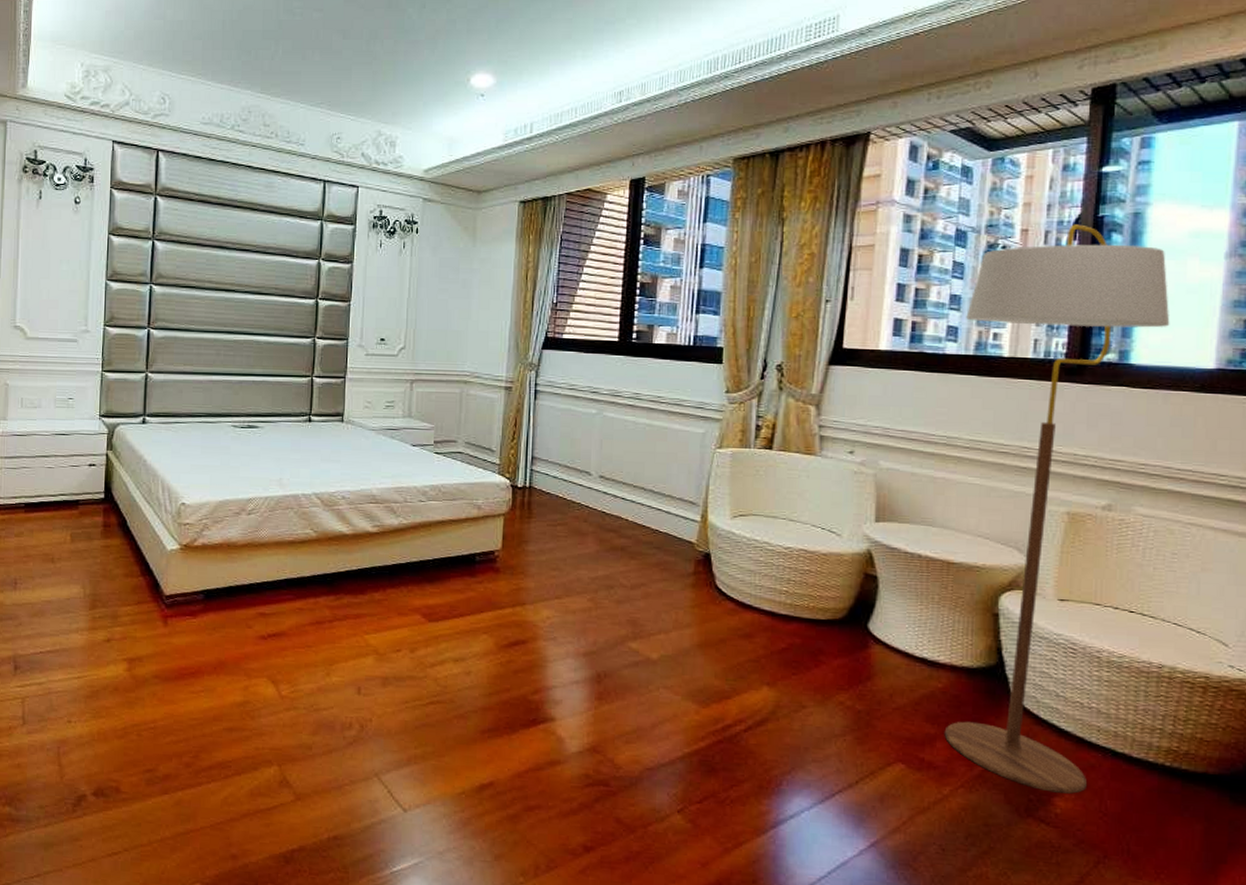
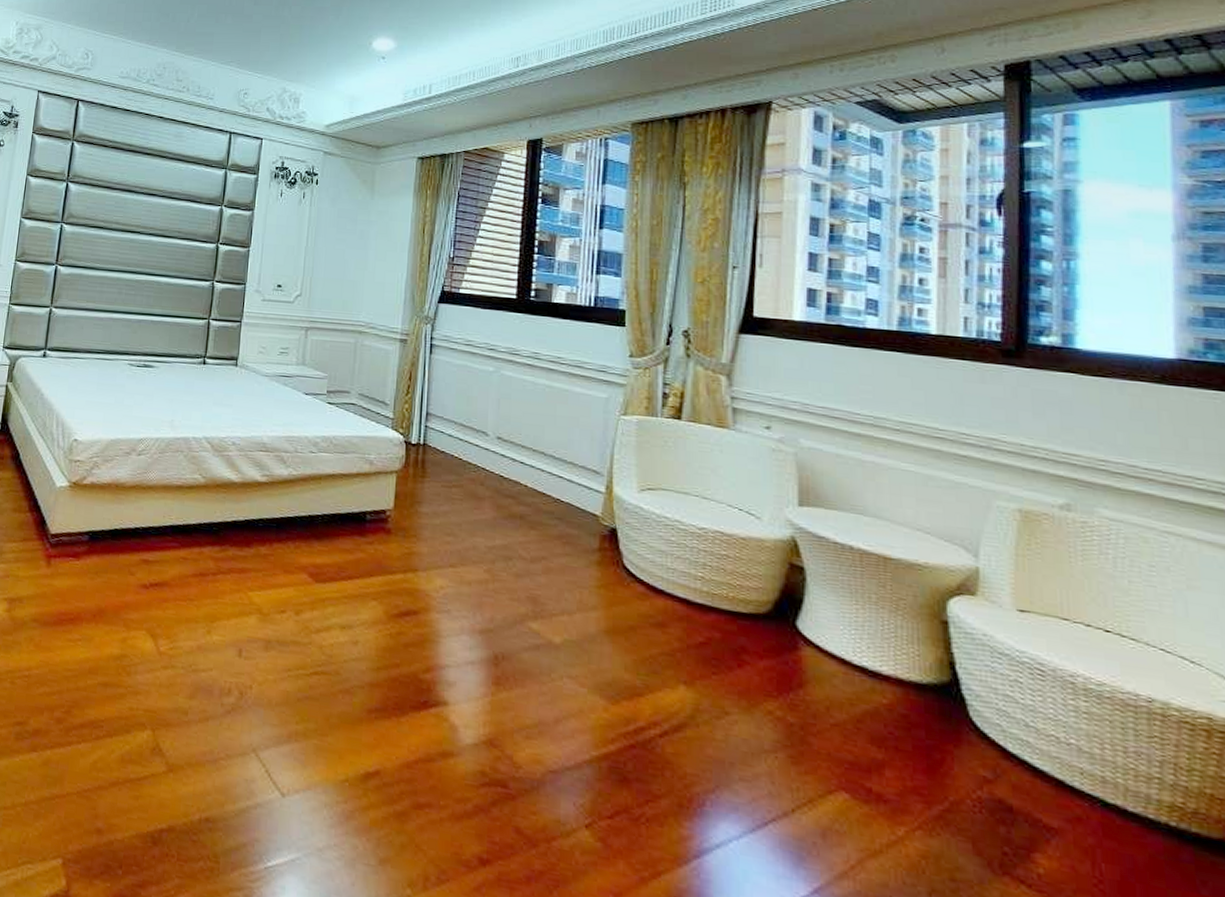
floor lamp: present [944,224,1170,794] -> none [886,199,1117,851]

